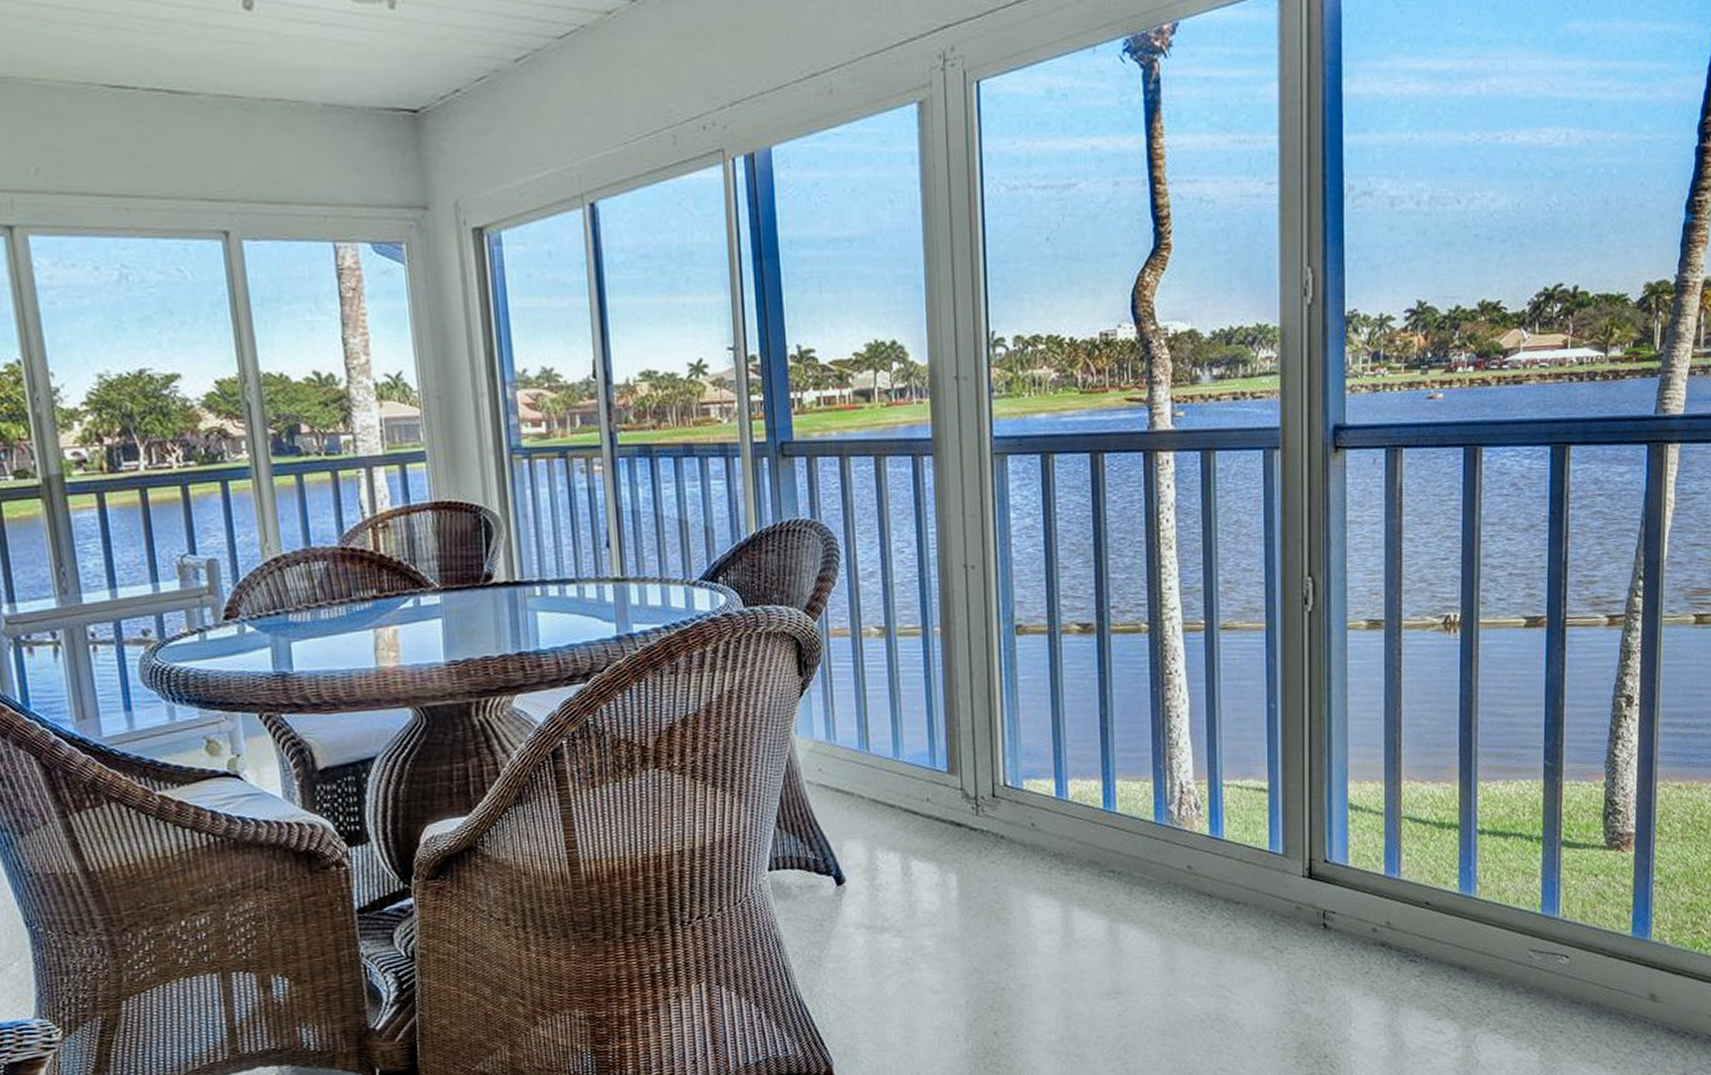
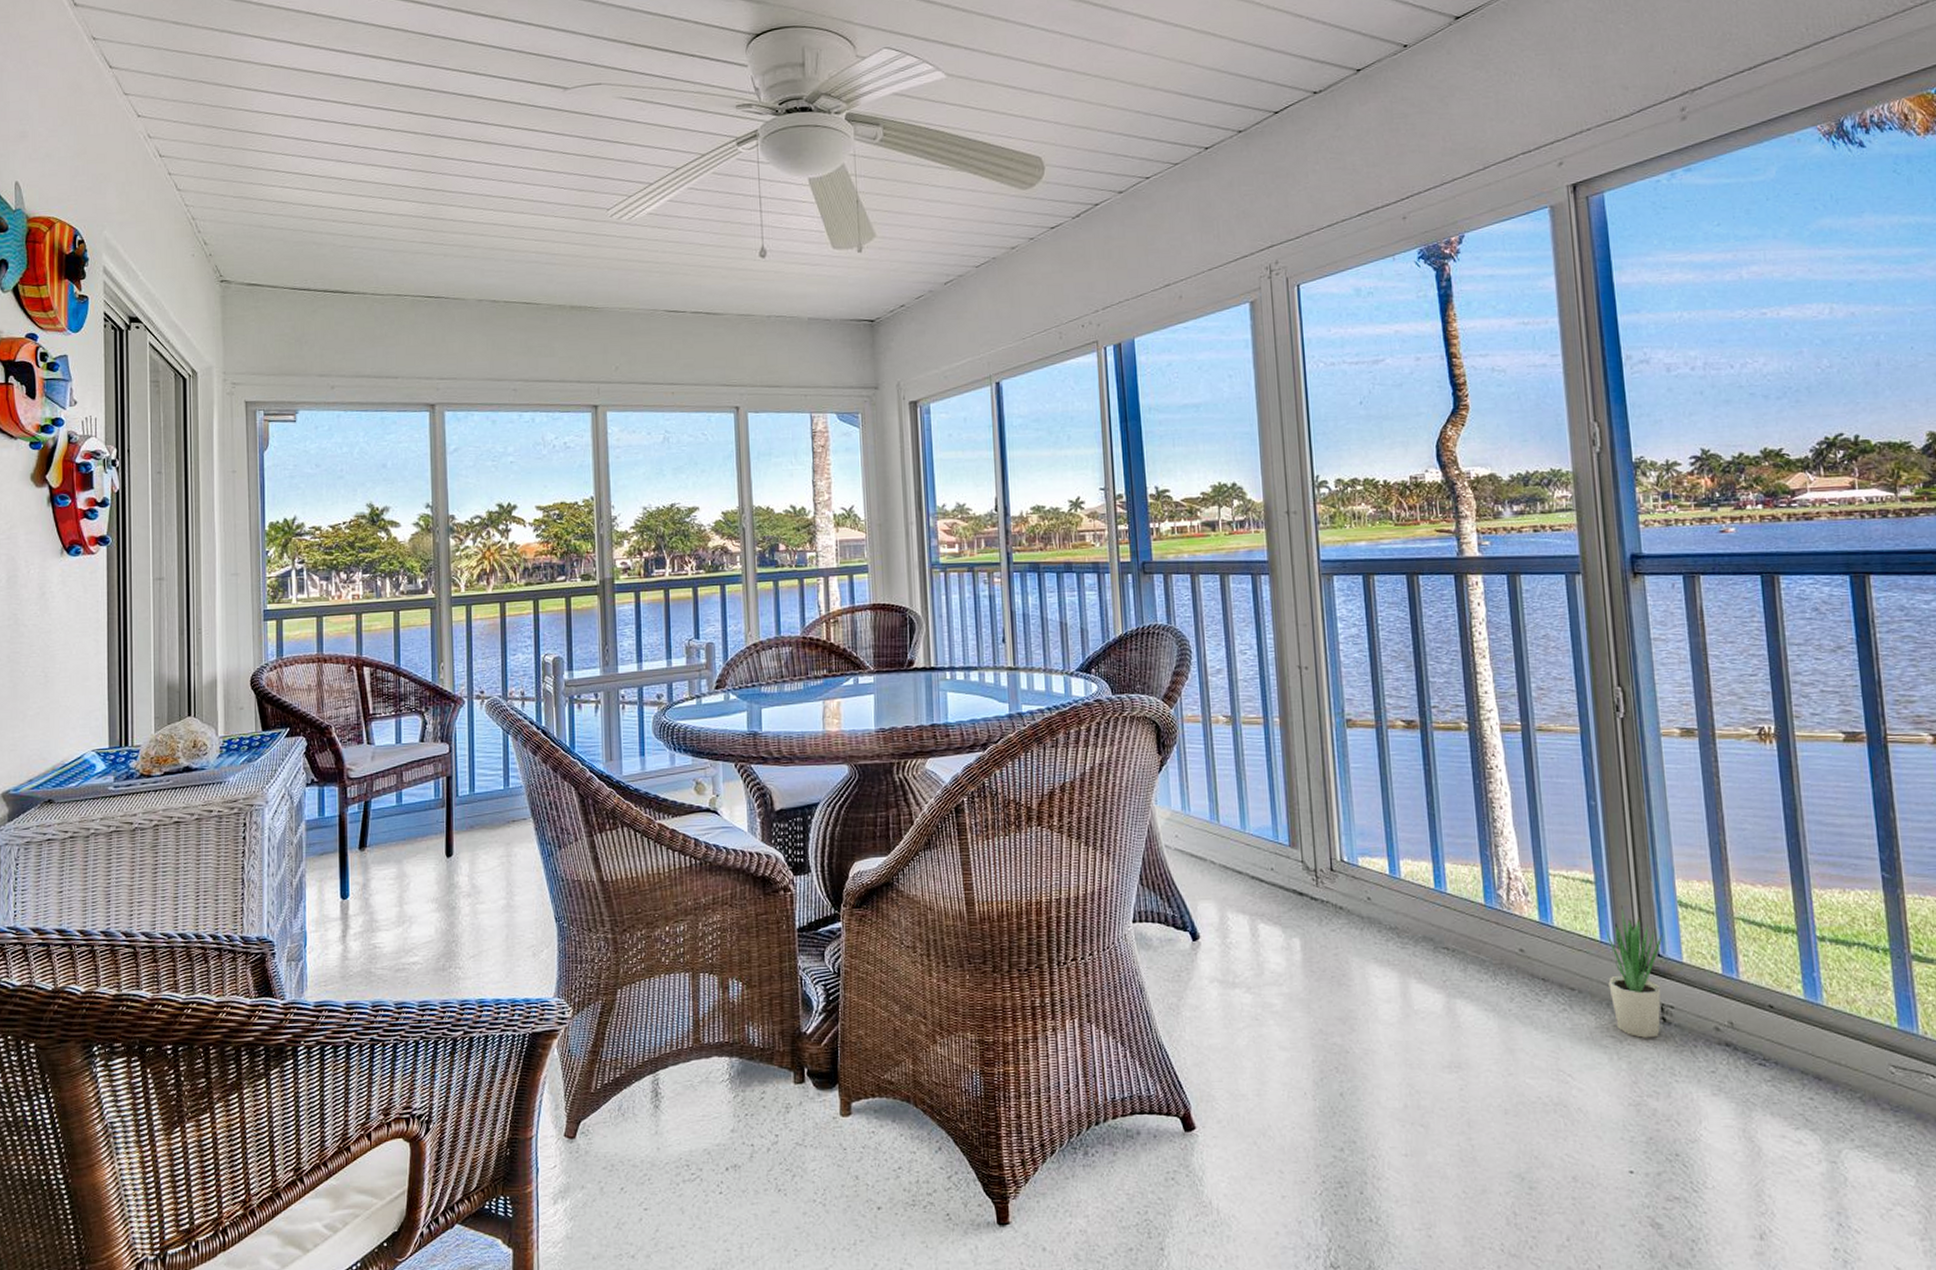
potted plant: none [1274,811,1331,946] -> present [1603,904,1663,1038]

